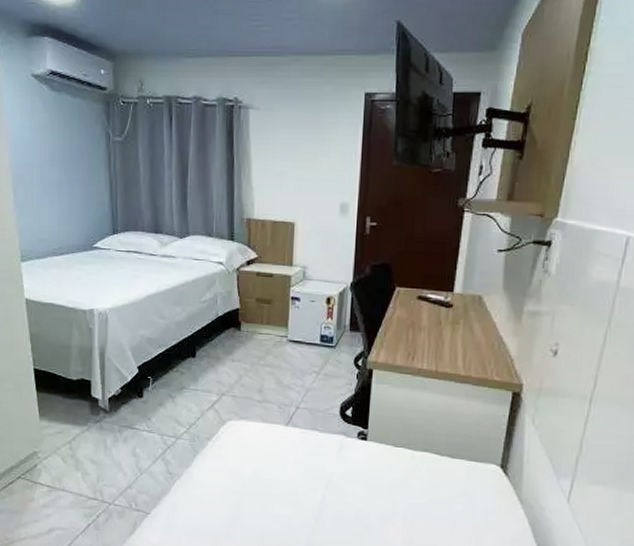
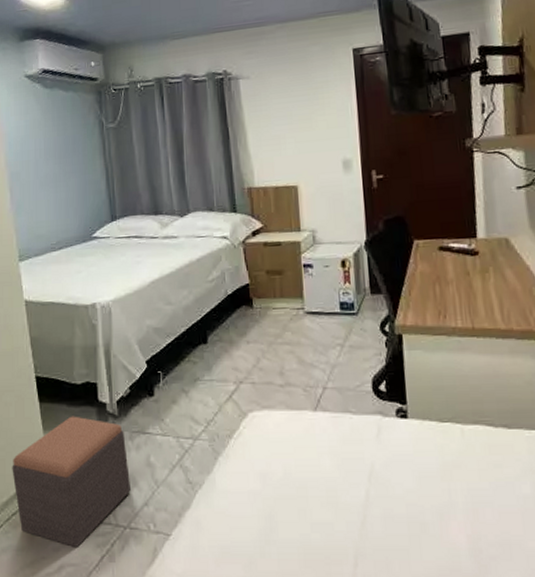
footstool: none [9,406,118,515] -> present [12,416,132,547]

